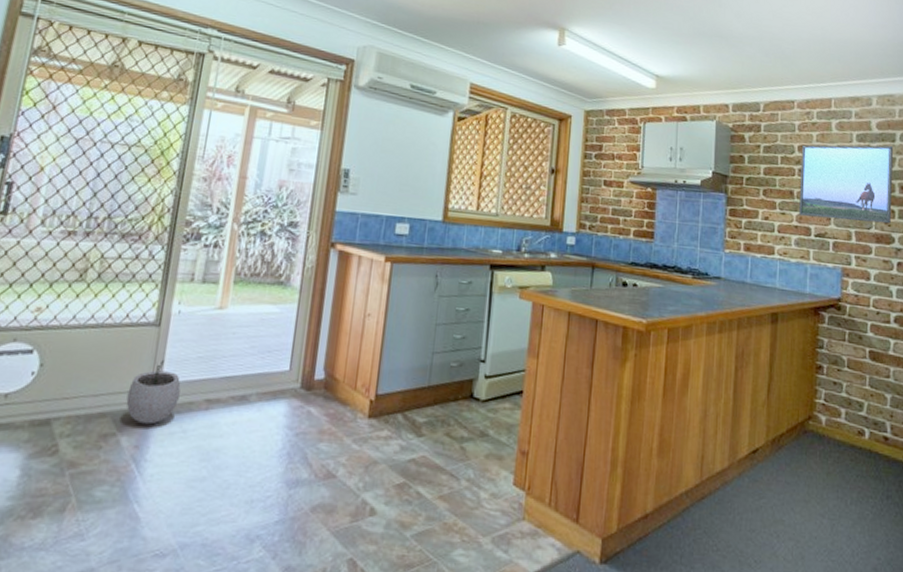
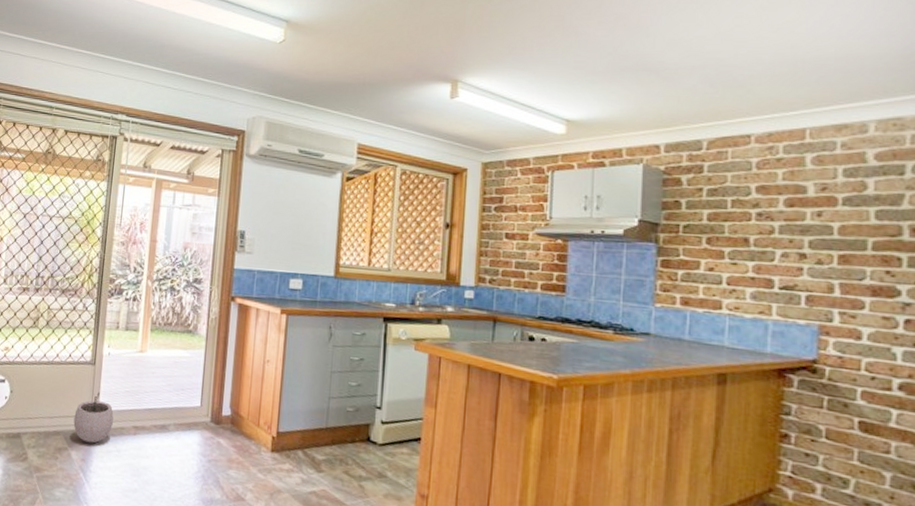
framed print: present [799,144,894,224] -> none [757,179,902,274]

